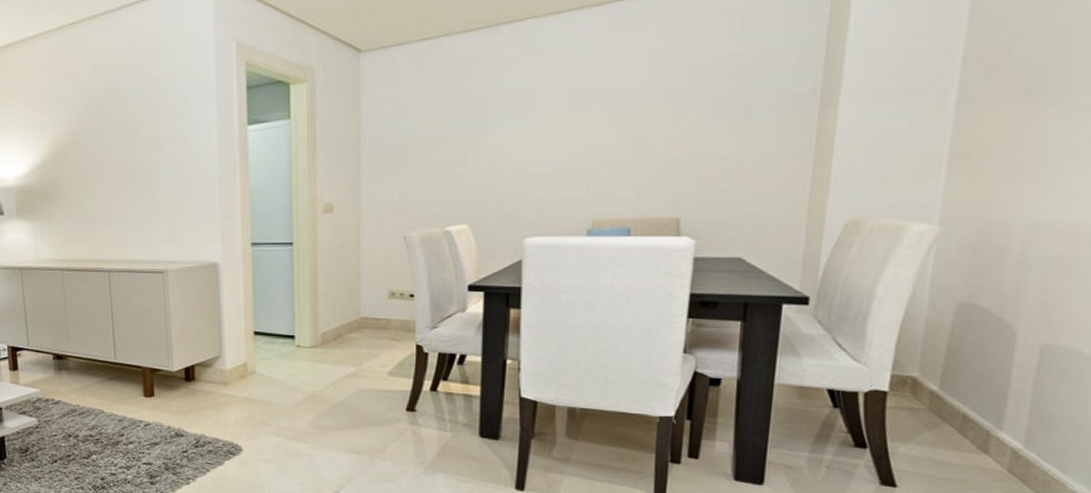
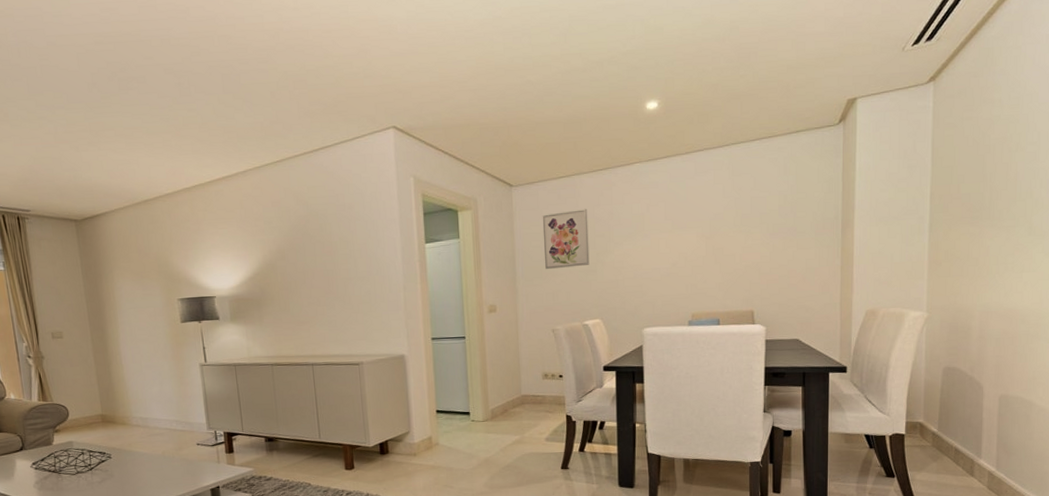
wall art: none [398,80,459,160] -> present [542,208,590,270]

